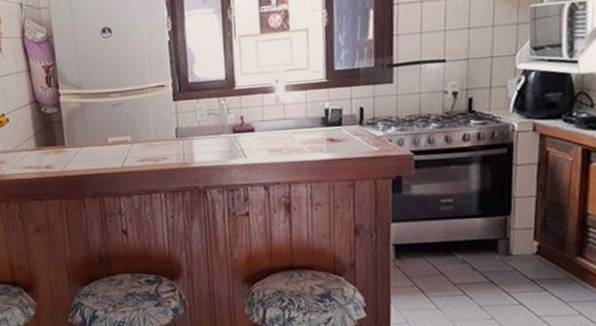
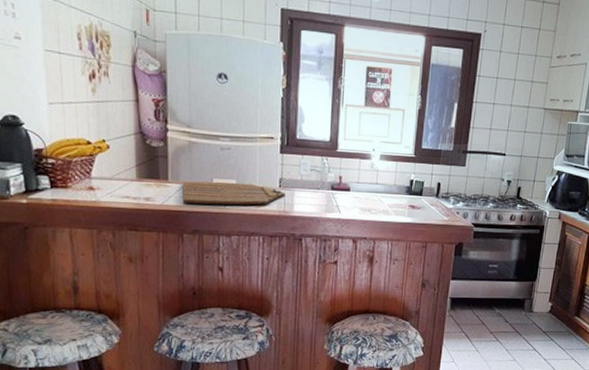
cutting board: none [79,137,184,167] -> present [182,181,286,205]

